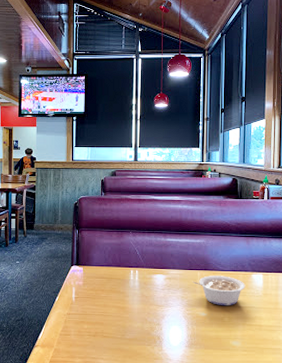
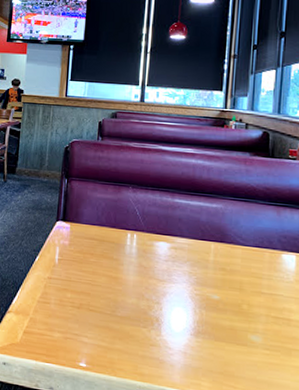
legume: present [193,276,245,306] -> none [205,249,272,291]

